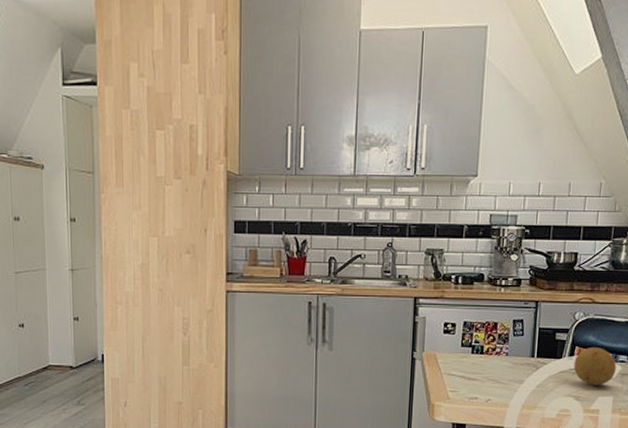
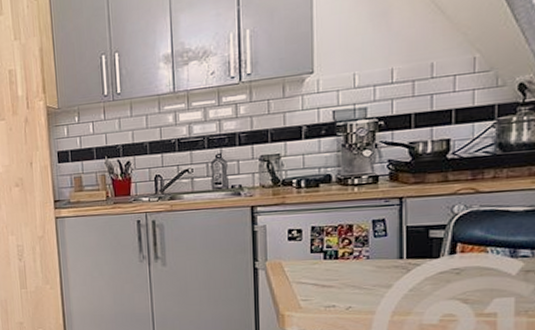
fruit: present [573,346,617,386] -> none [457,242,516,286]

